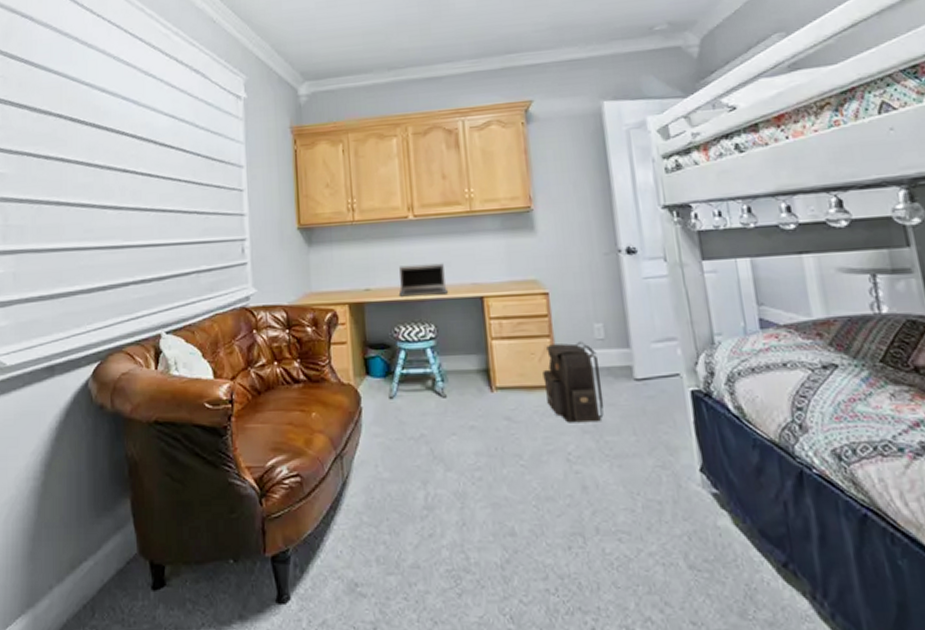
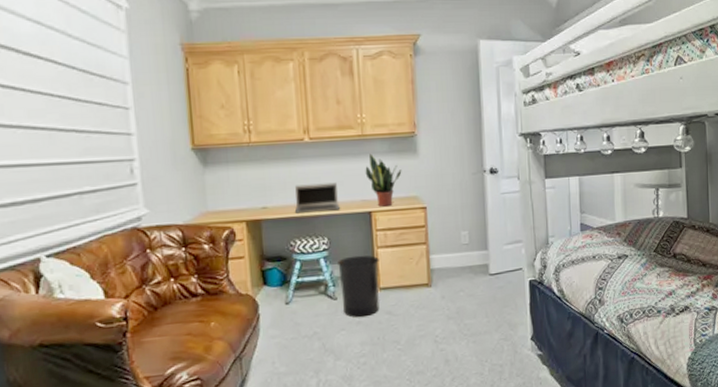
waste bin: none [446,346,496,420] -> present [338,255,380,317]
potted plant: none [475,231,518,291] -> present [365,153,402,207]
backpack: present [542,341,604,423] -> none [419,246,466,313]

